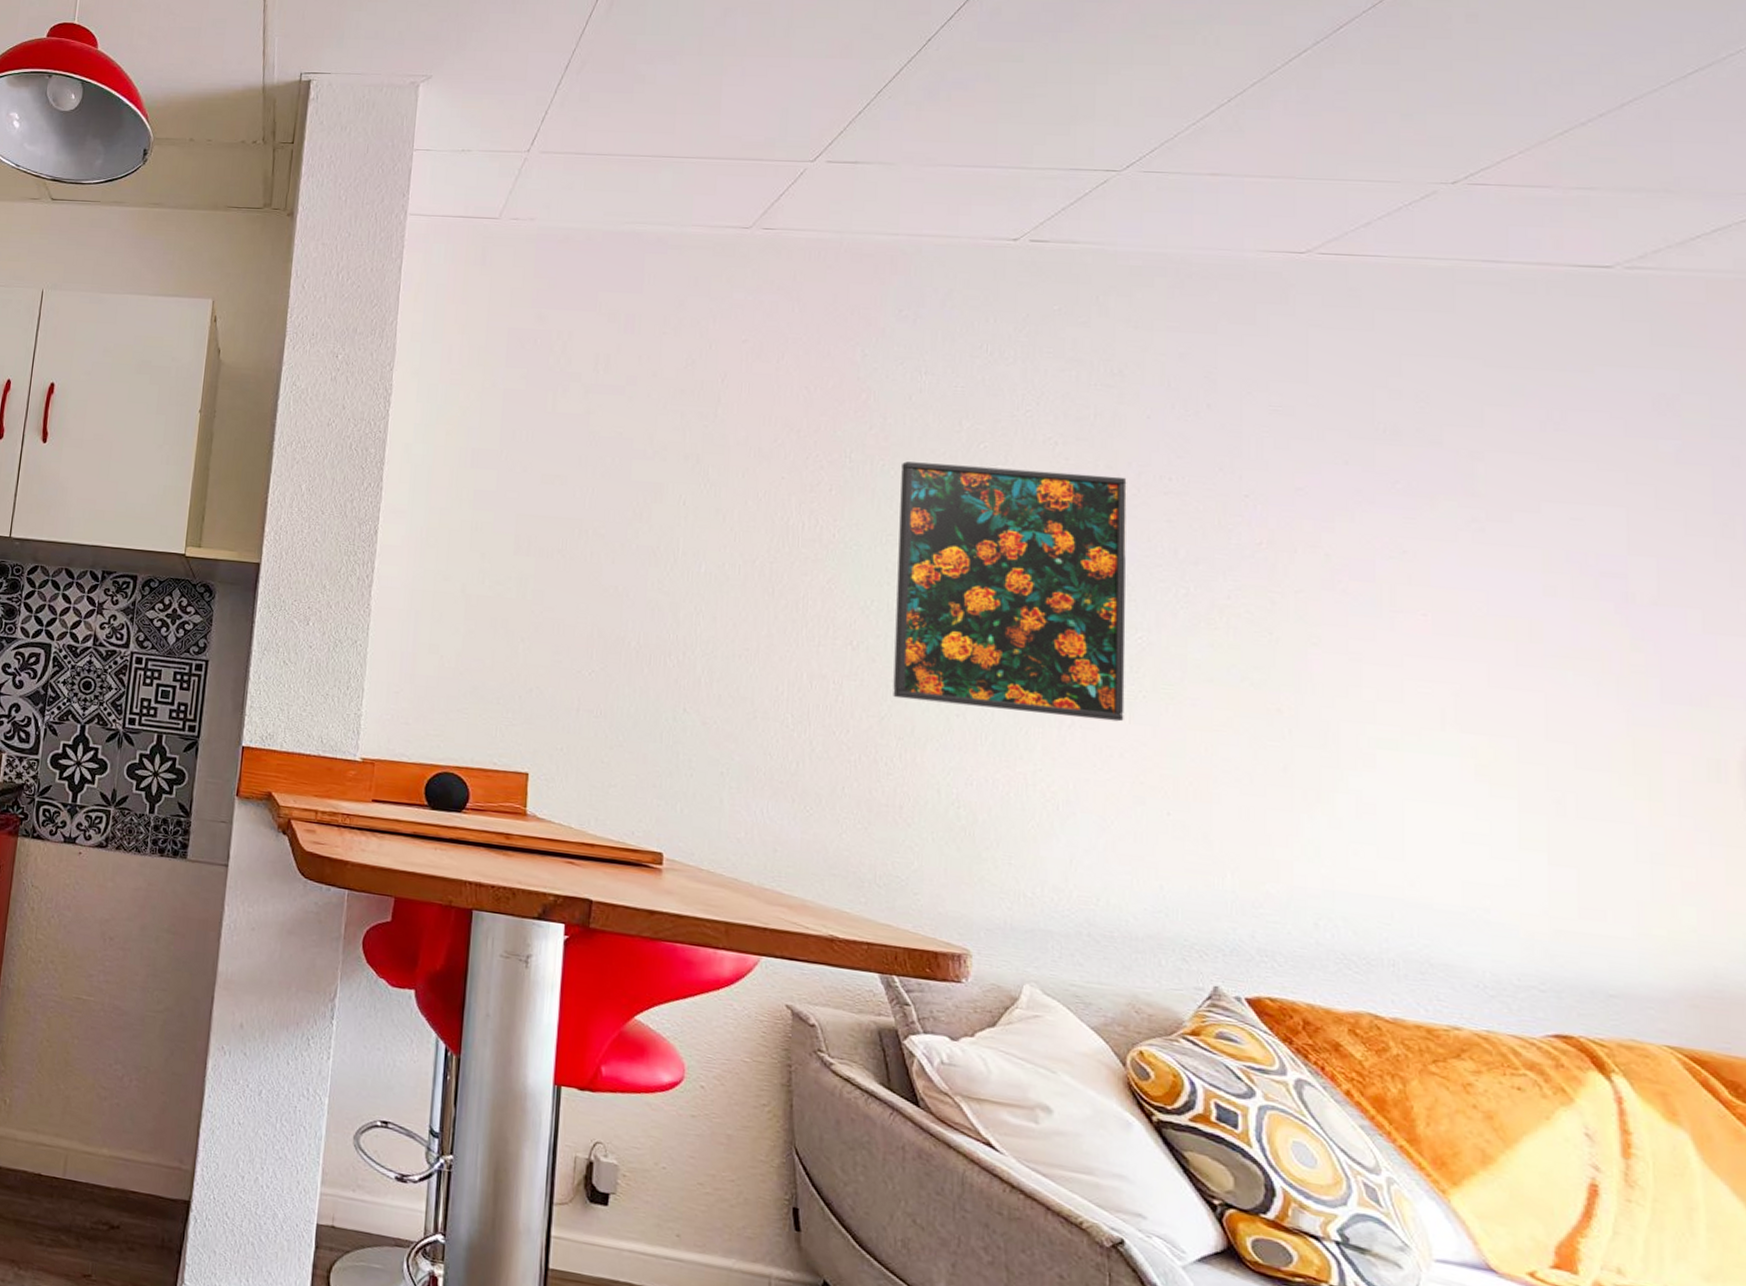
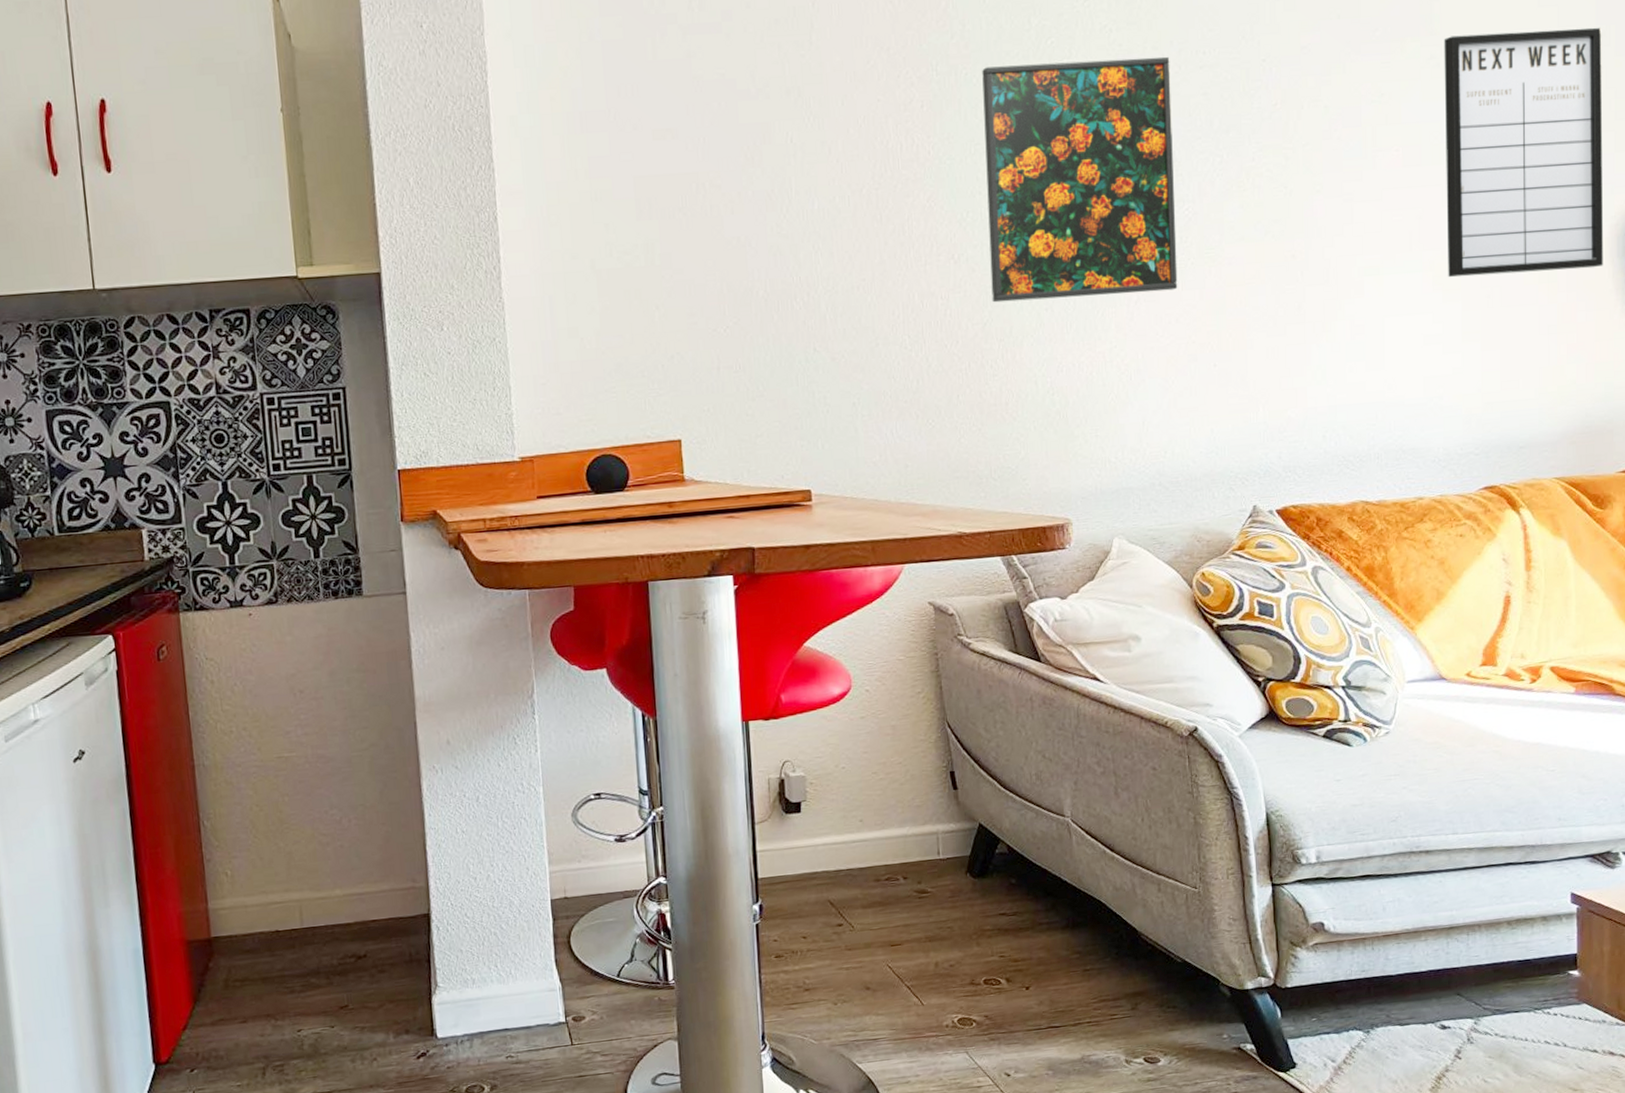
writing board: none [1490,500,1736,795] -> present [1444,27,1604,278]

